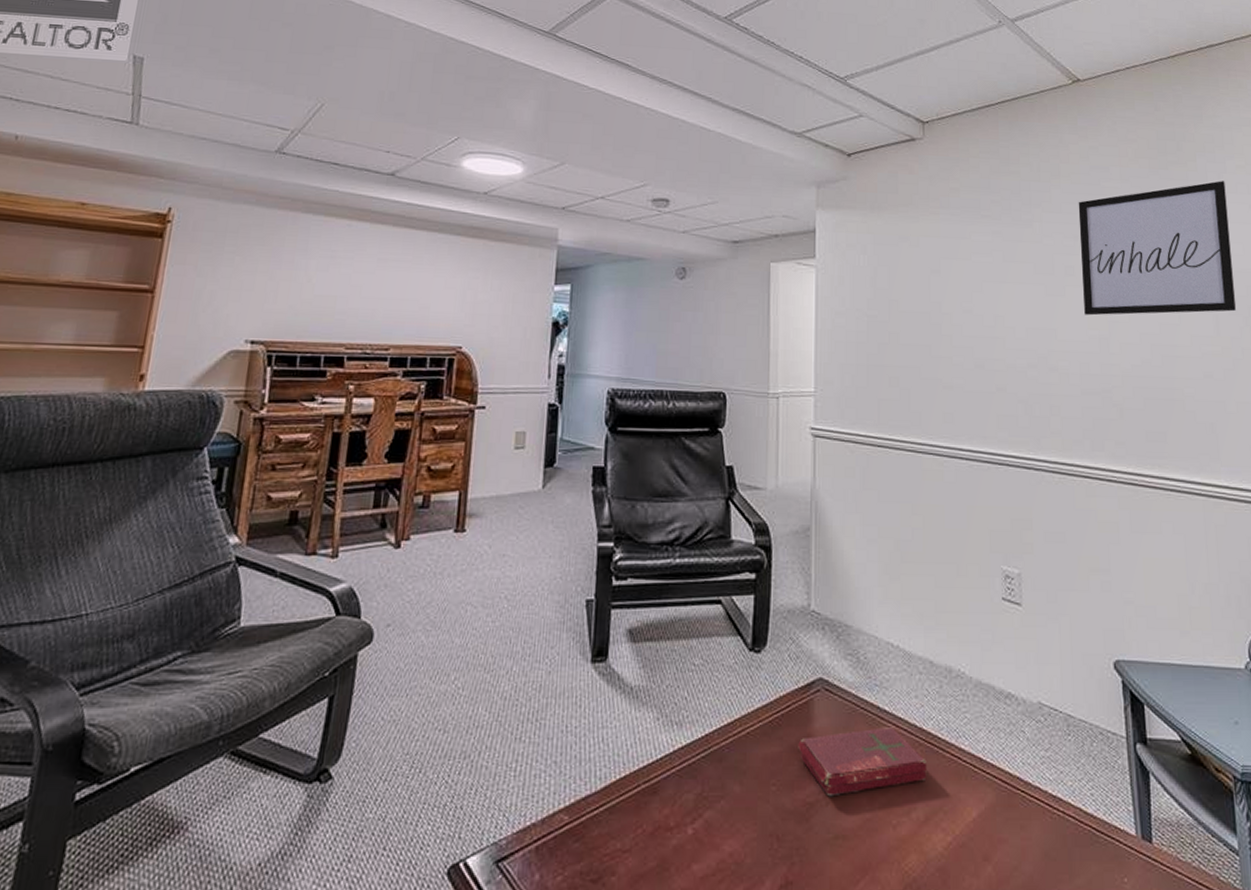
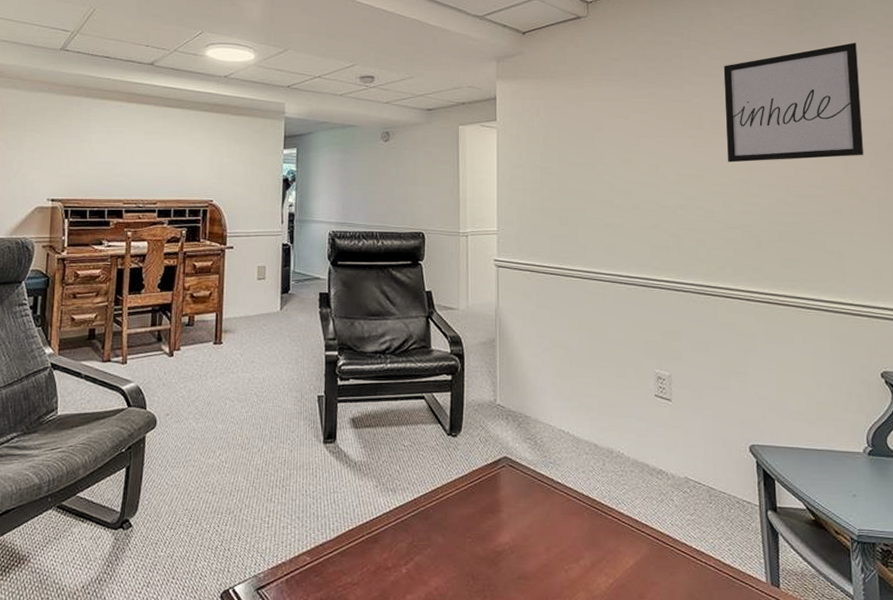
book: present [798,727,927,797] -> none [488,495,592,547]

